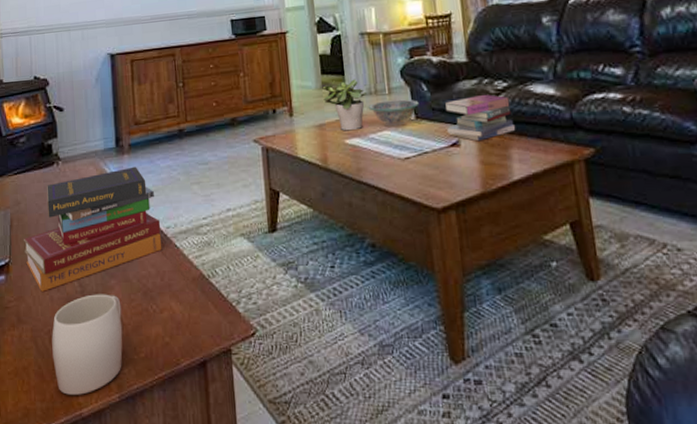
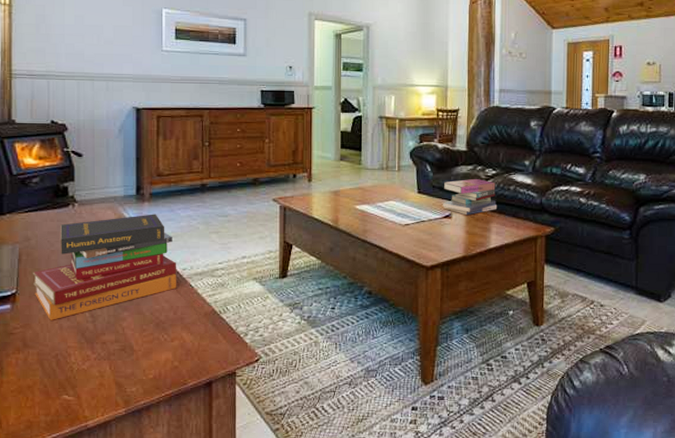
mug: present [52,294,123,395] -> none [59,324,133,409]
potted plant: present [322,79,366,131] -> none [340,155,379,199]
decorative bowl: present [368,99,419,127] -> none [379,176,422,198]

